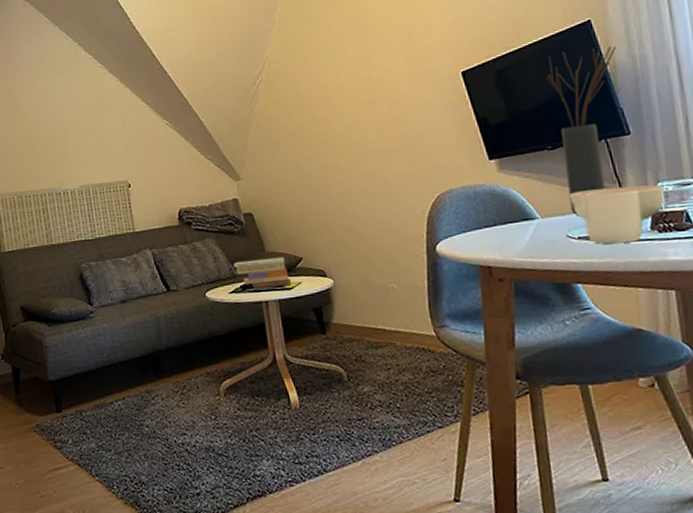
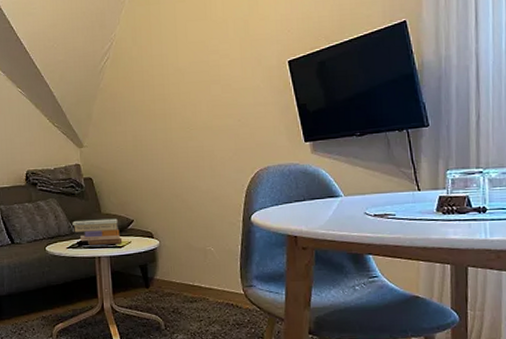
vase: present [545,46,617,215] -> none [361,46,426,195]
bowl: present [570,185,665,222] -> none [371,172,452,204]
mug: present [580,188,644,245] -> none [380,174,431,222]

